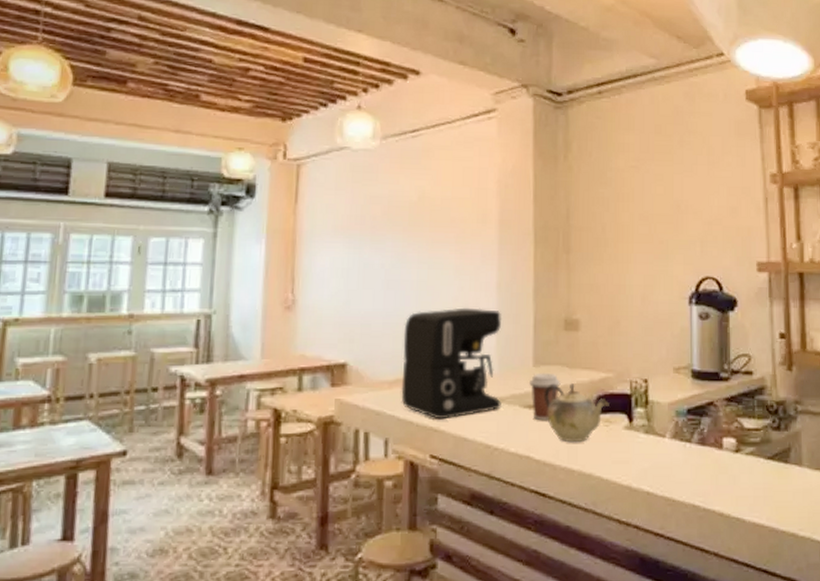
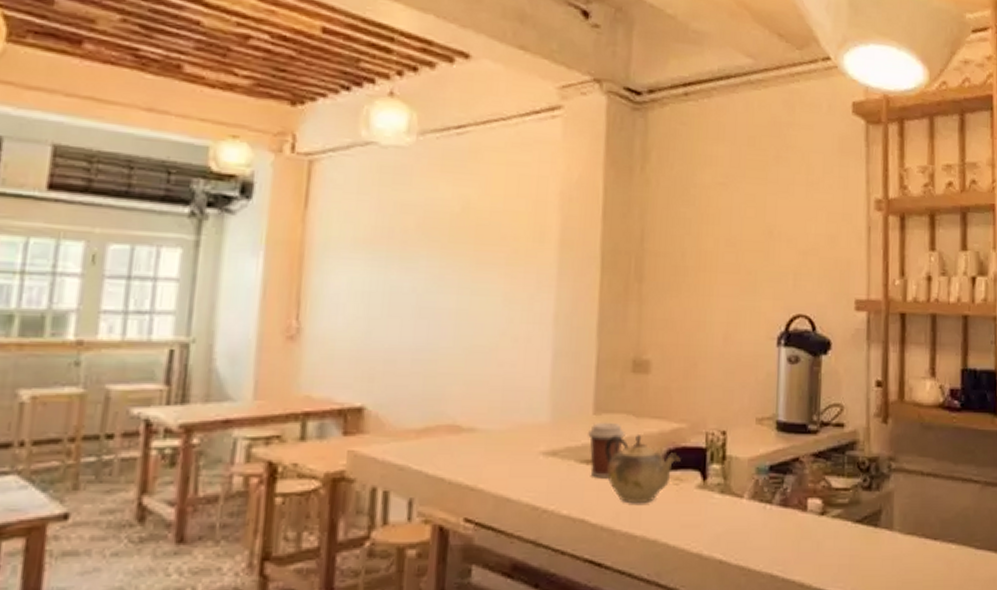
coffee maker: present [401,307,501,420] -> none [431,343,558,476]

